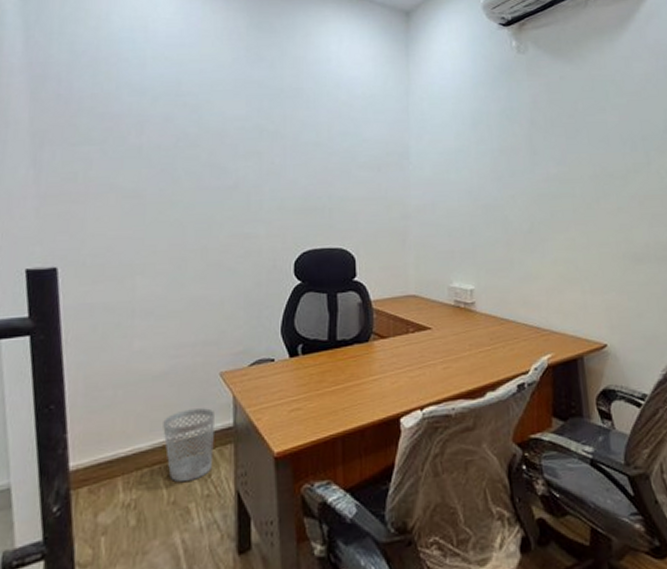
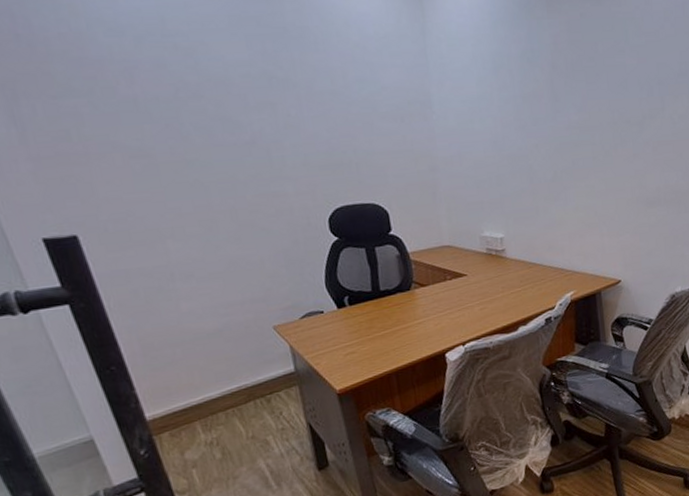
wastebasket: present [163,408,214,483] -> none [227,358,282,421]

